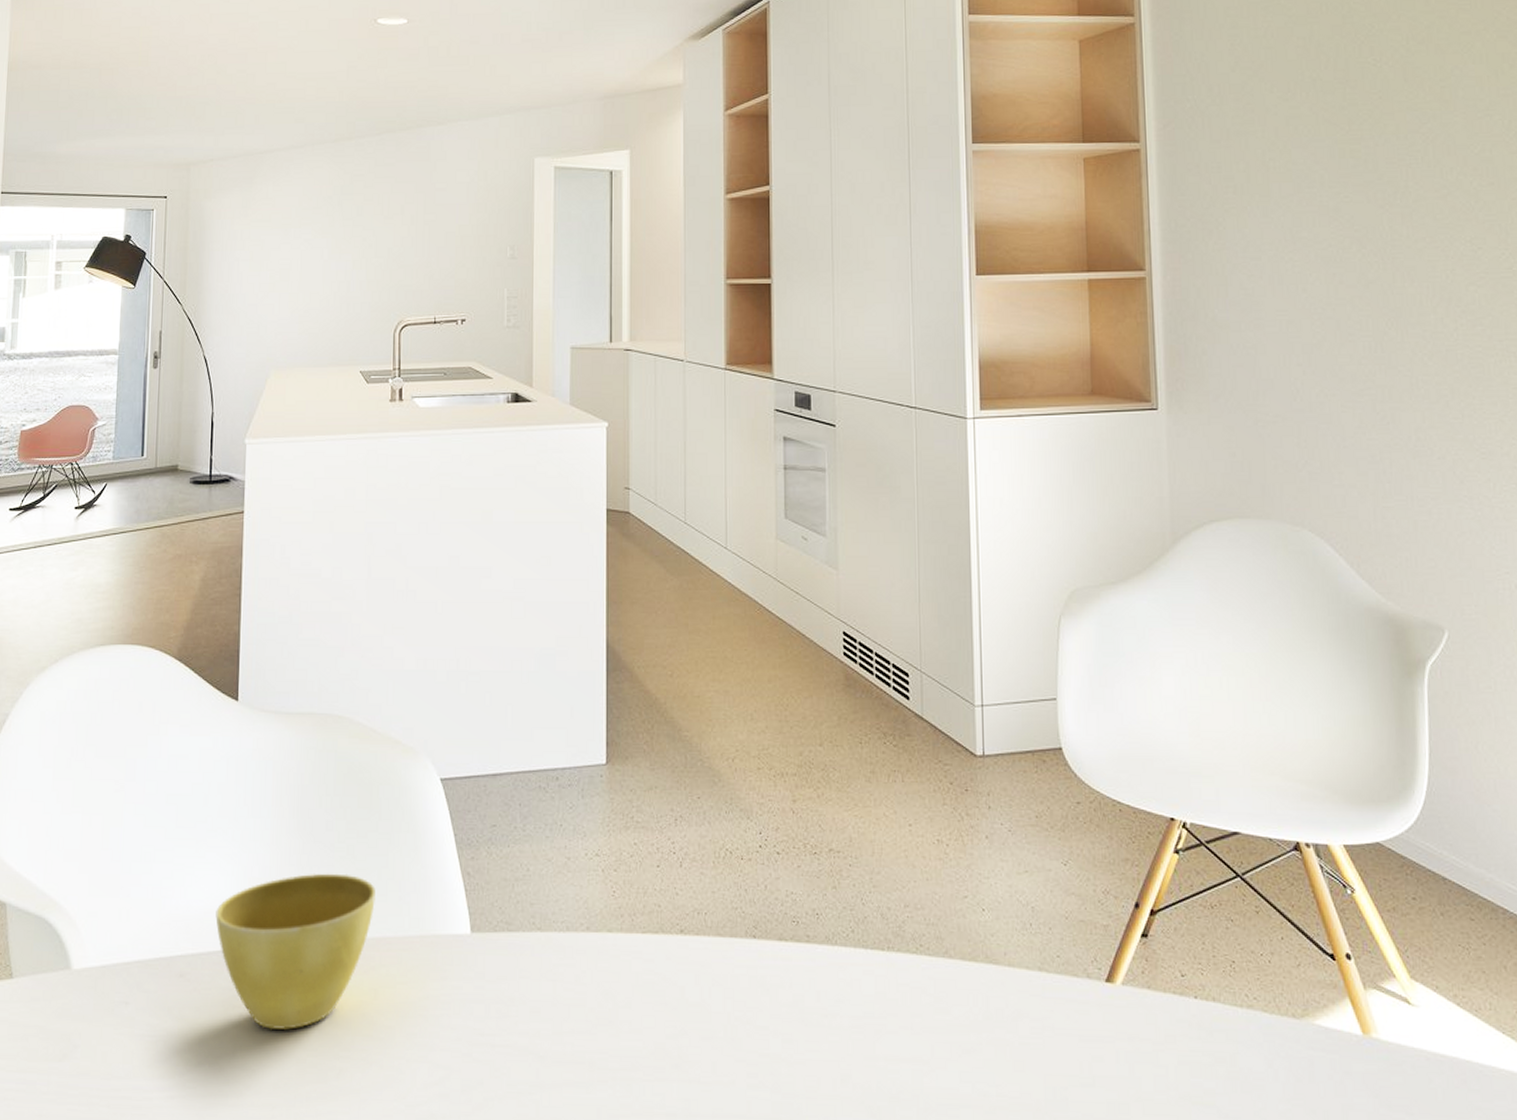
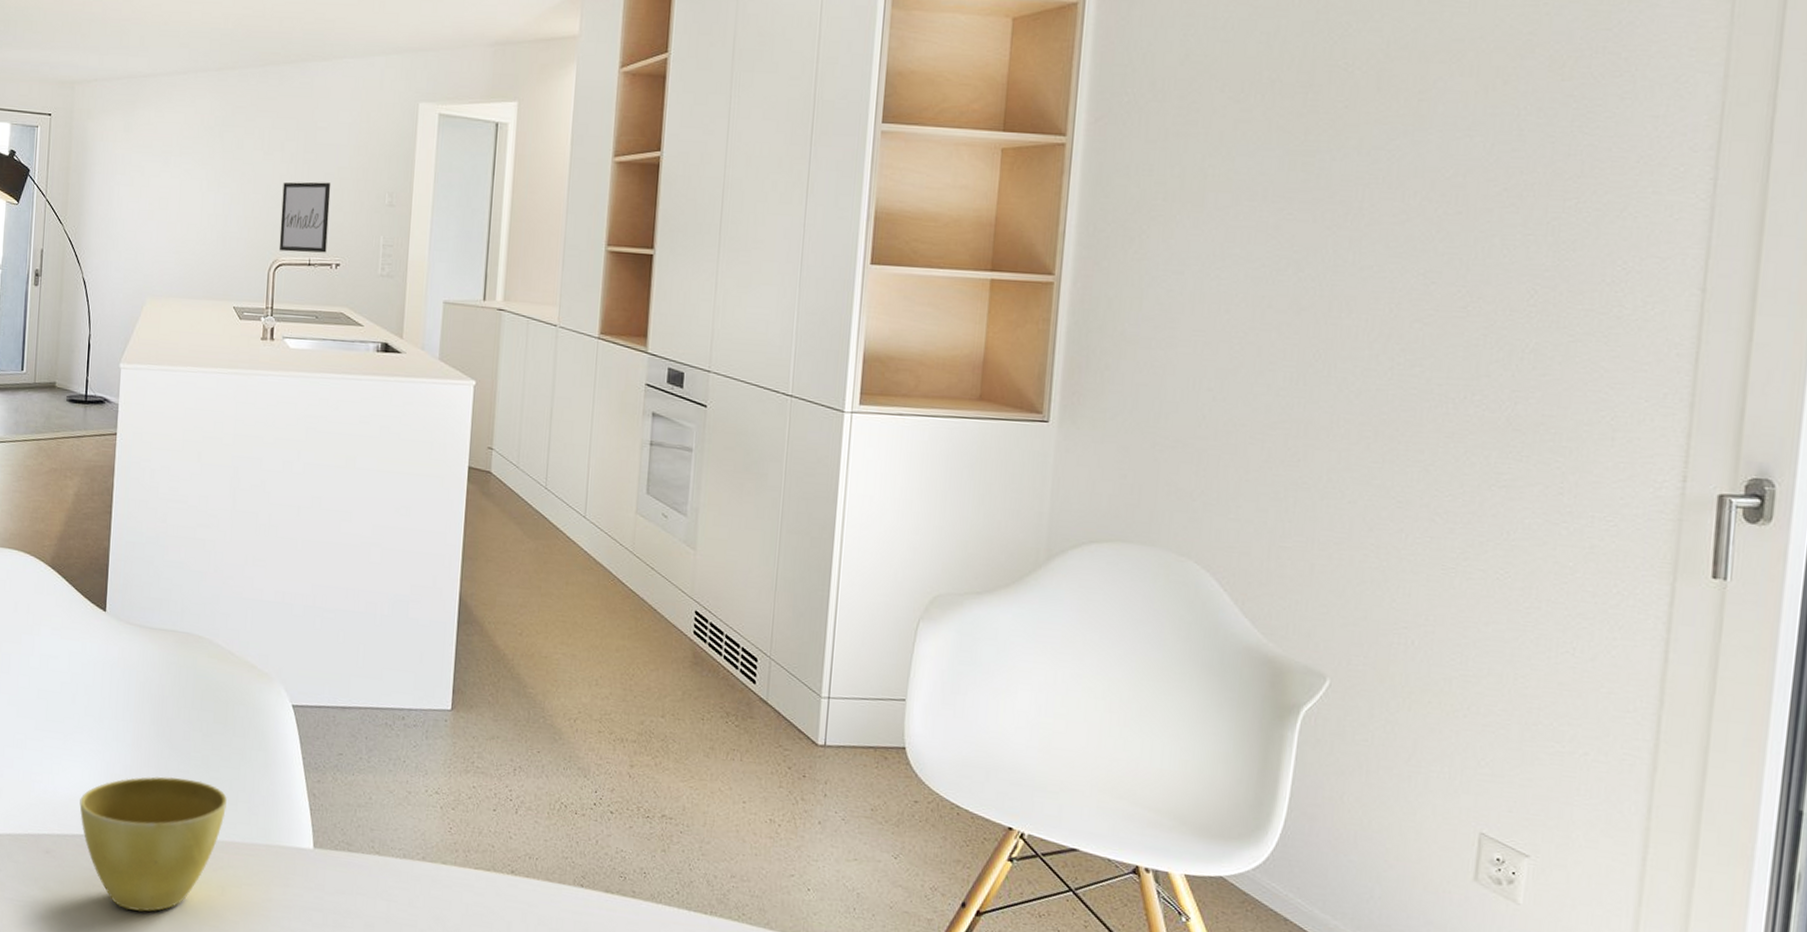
wall art: none [403,241,453,312] -> present [278,181,331,253]

